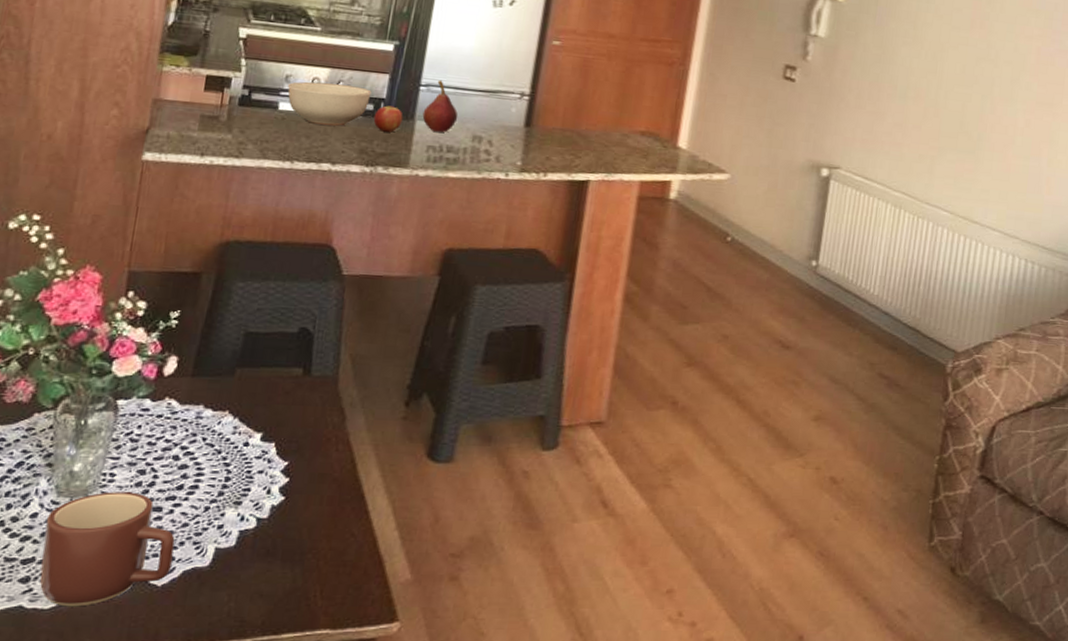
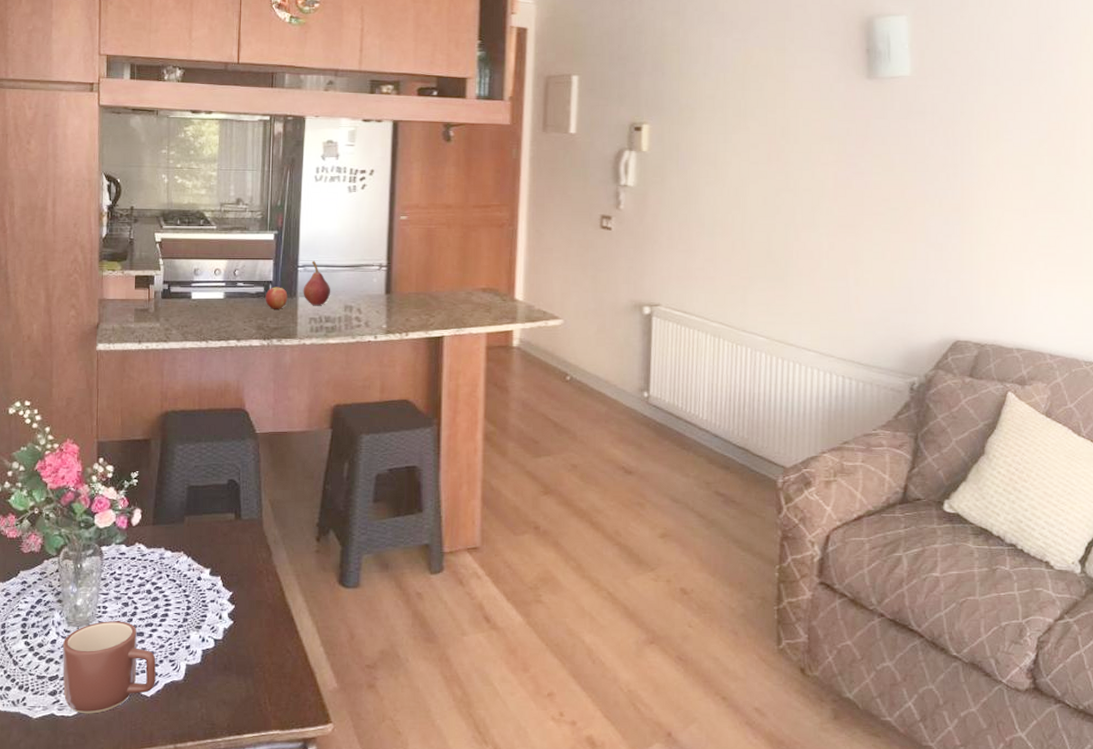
bowl: present [287,81,372,126] -> none [197,273,261,308]

